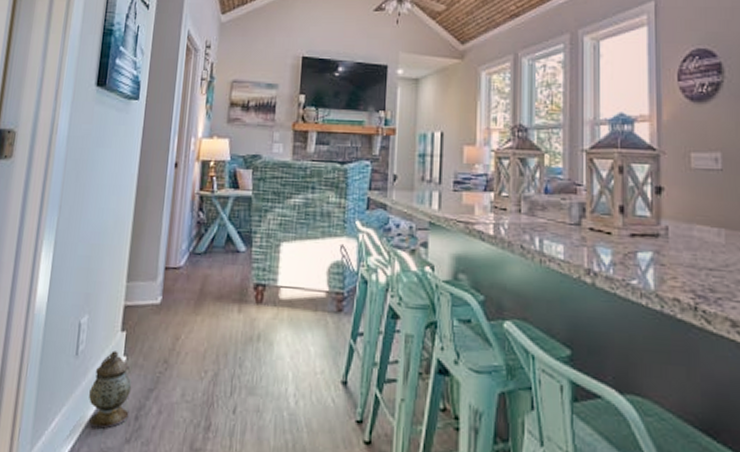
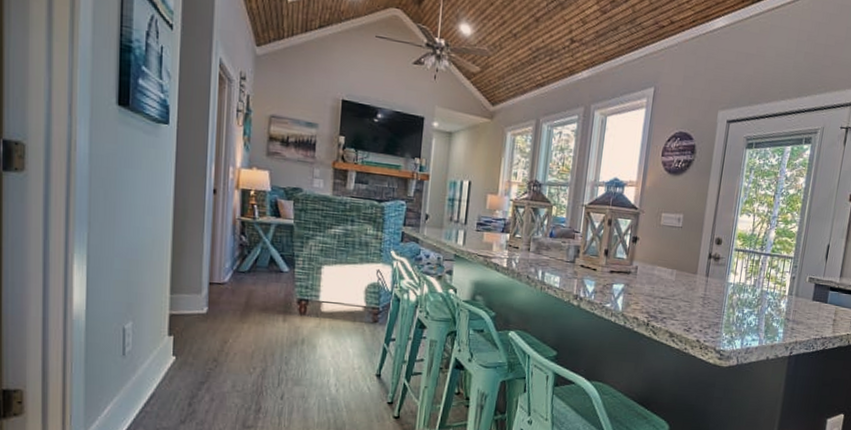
lantern: present [89,350,132,429] -> none [140,351,183,414]

